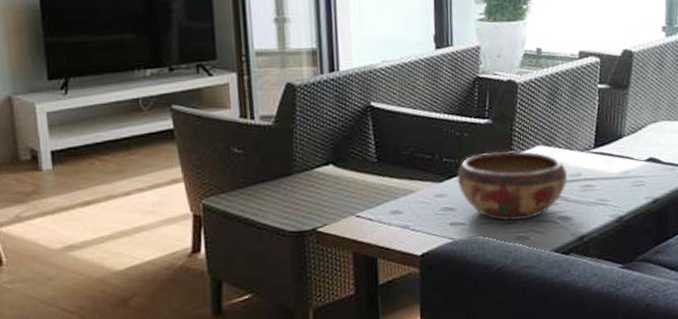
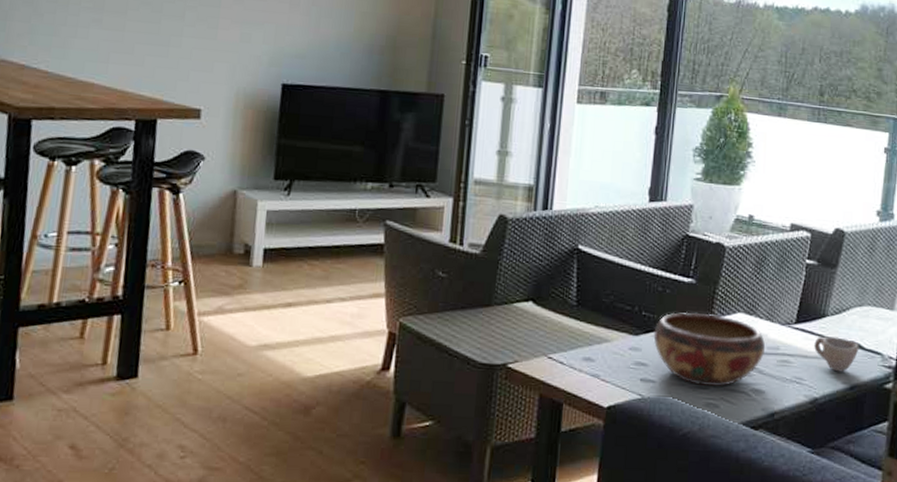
cup: none [614,155,658,189] -> present [814,336,859,372]

